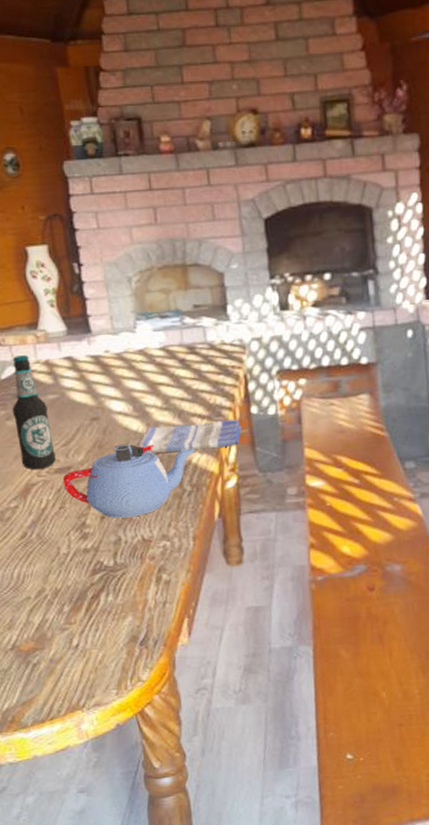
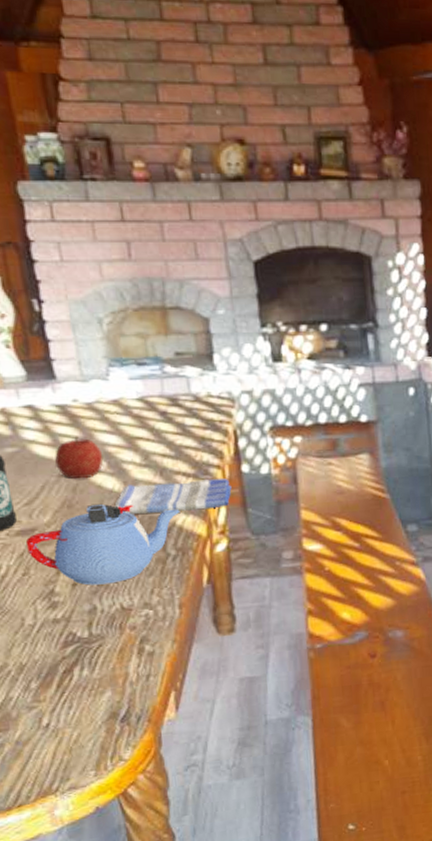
fruit: none [89,383,130,422] -> present [55,436,104,479]

